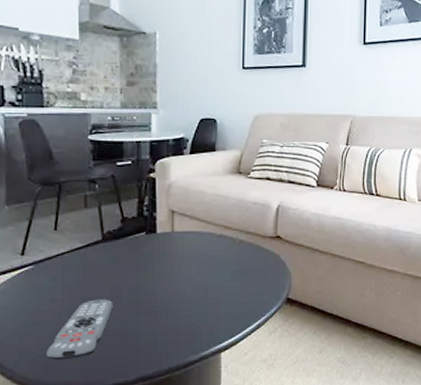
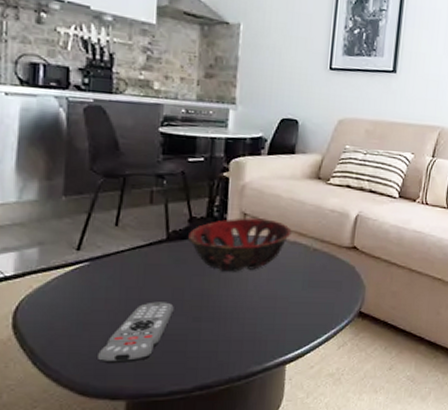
decorative bowl: none [120,215,217,267] -> present [187,218,292,272]

